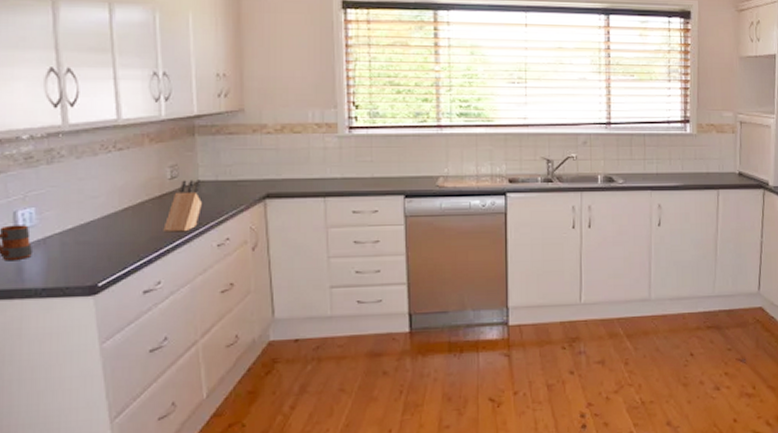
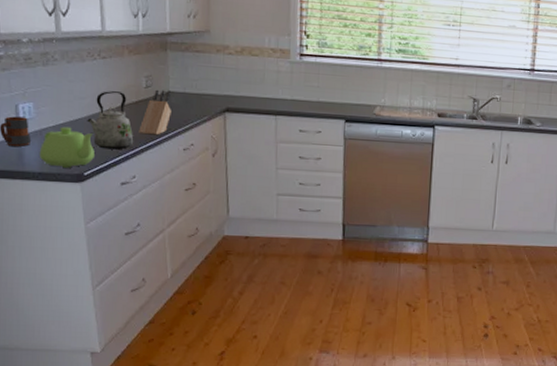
teapot: none [42,231,110,281] -> present [39,126,94,169]
kettle: none [101,186,158,254] -> present [87,91,134,150]

